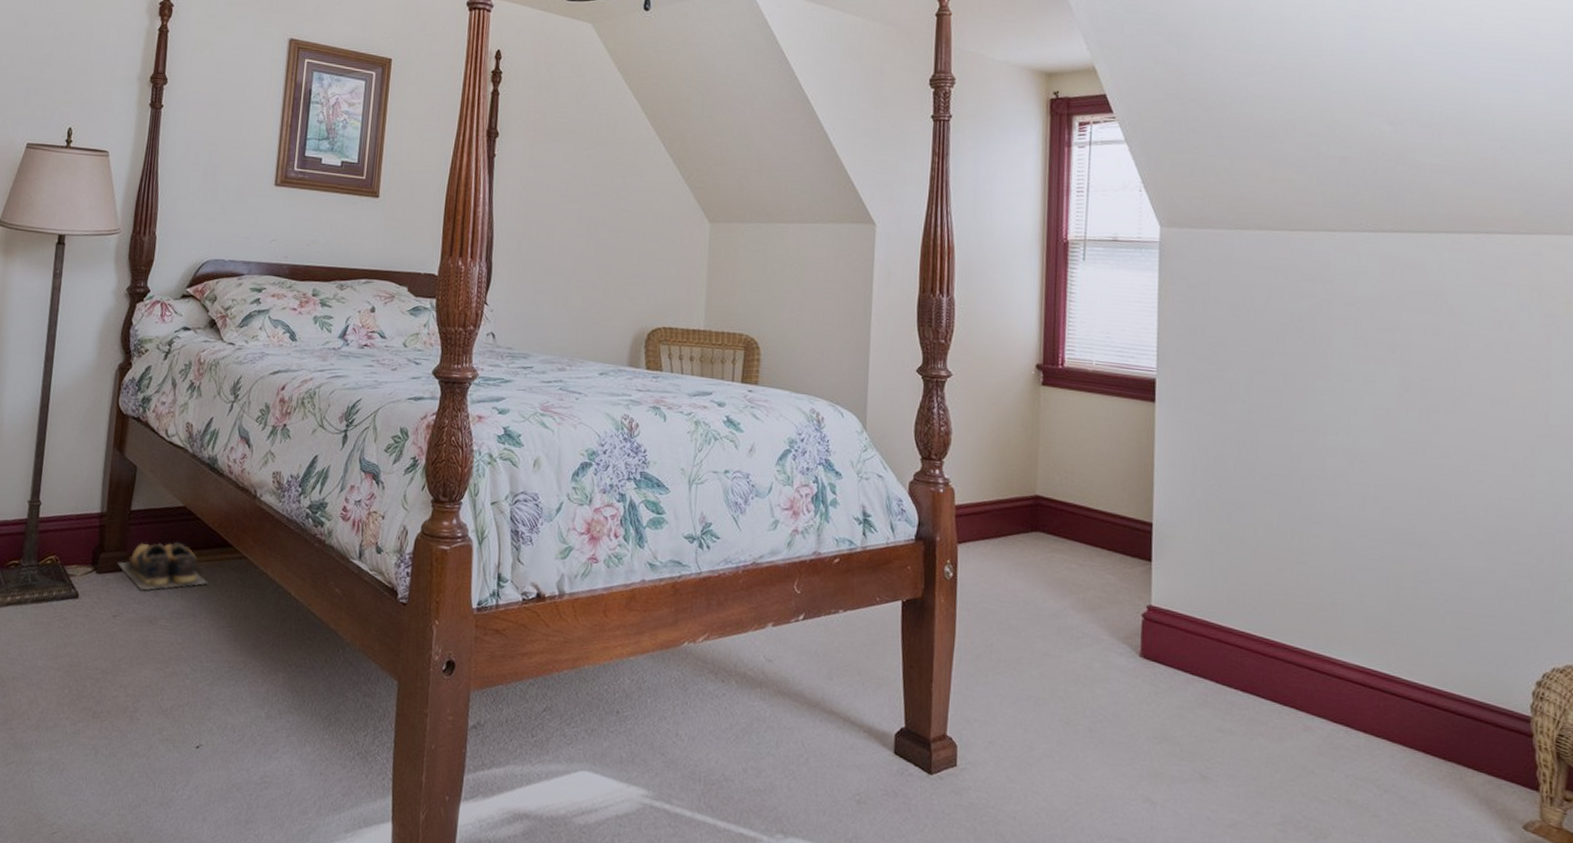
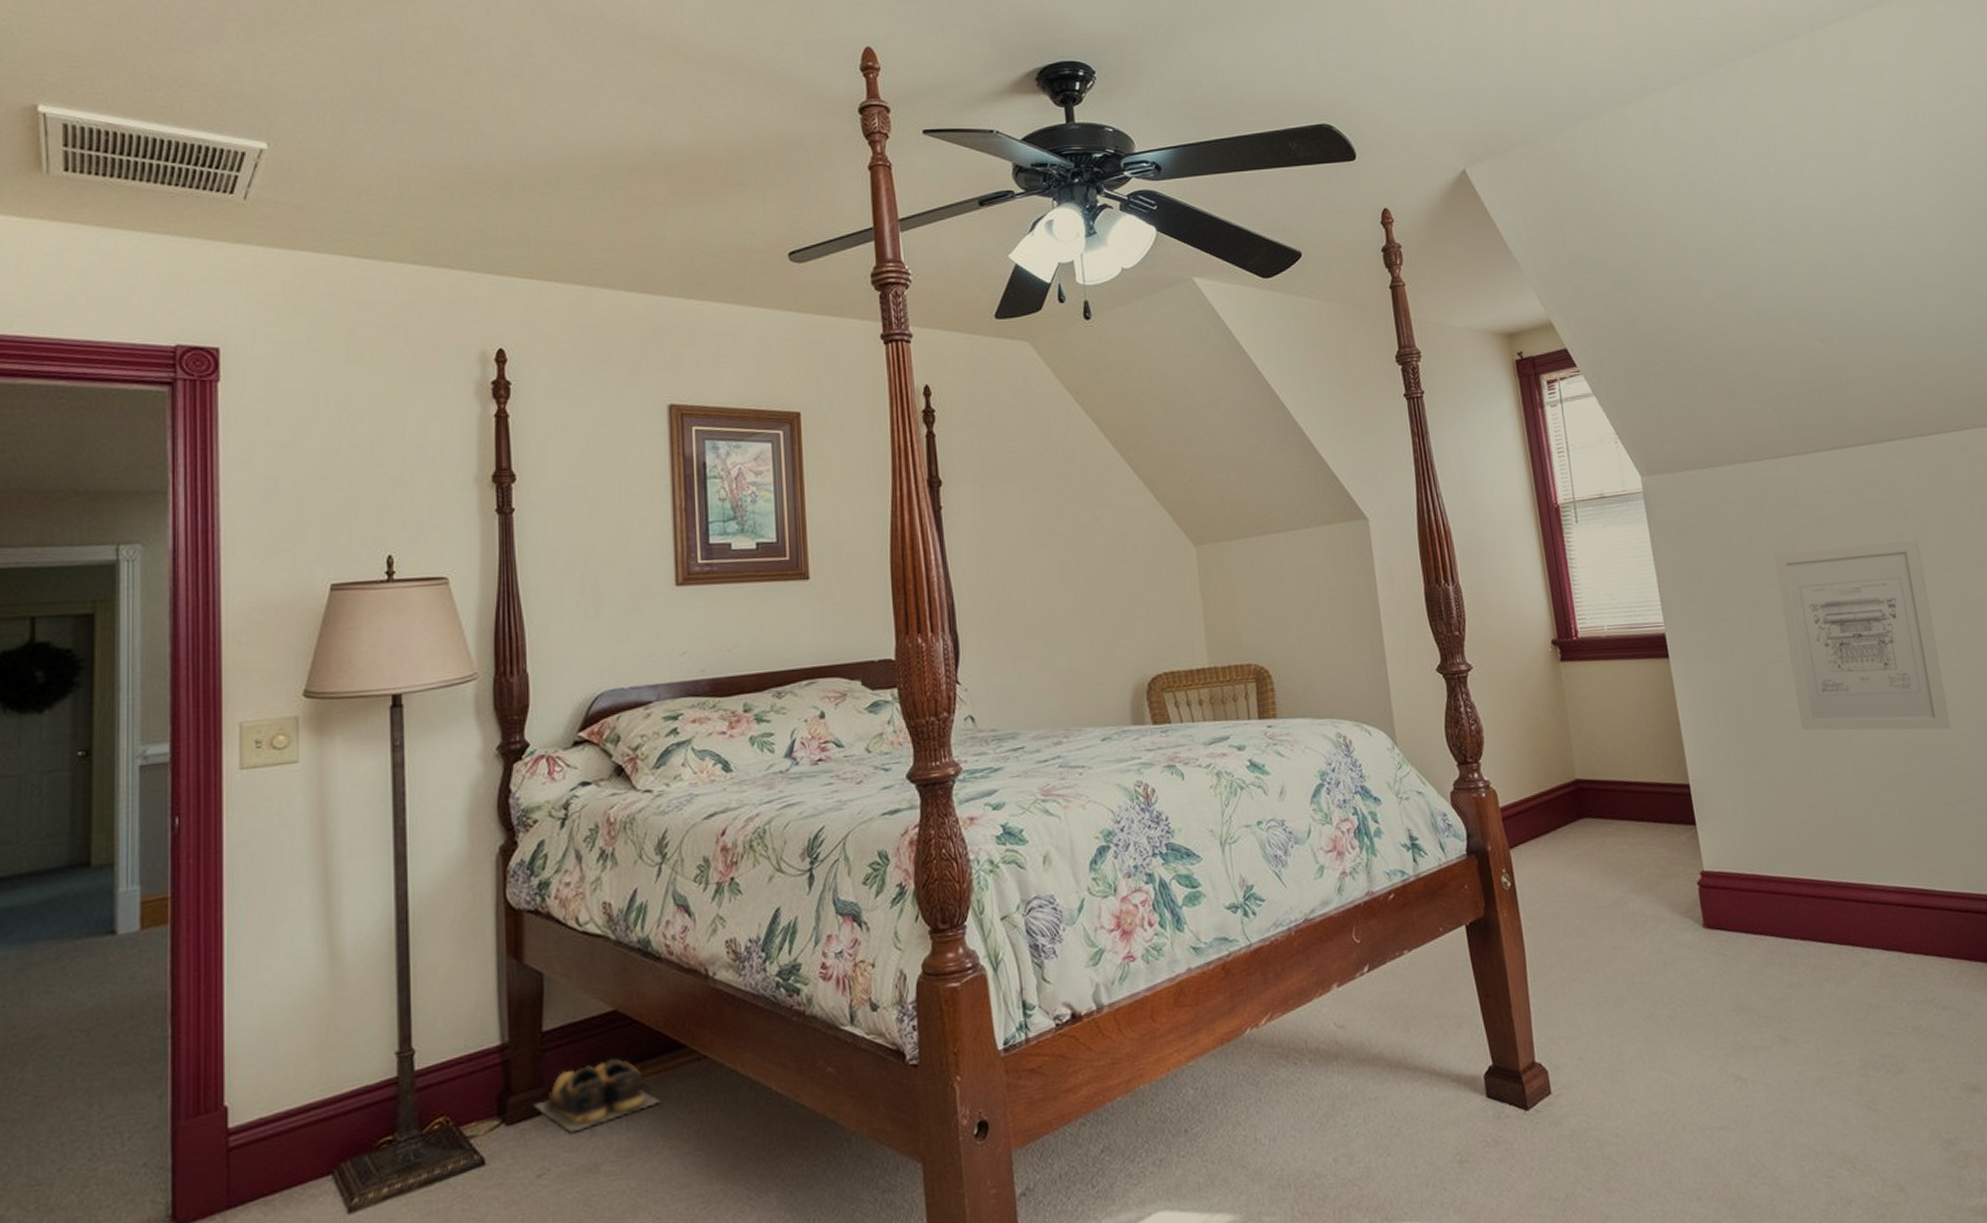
wall art: none [1285,324,1459,528] -> present [1773,539,1951,731]

